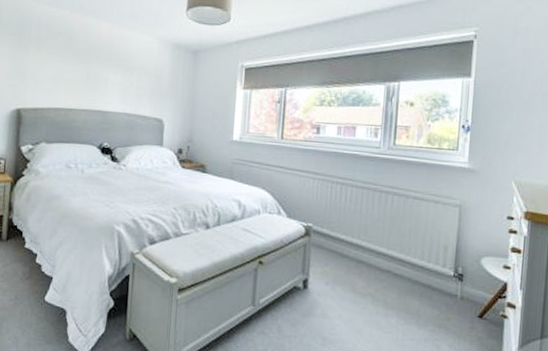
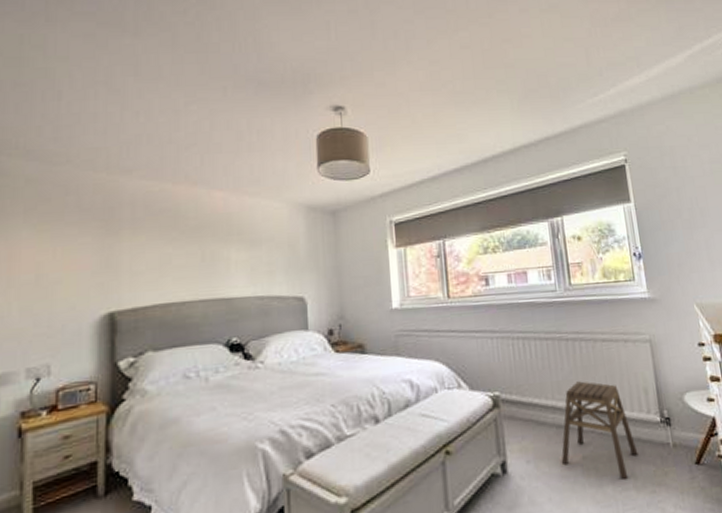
stool: none [355,228,426,315] -> present [561,381,638,479]

